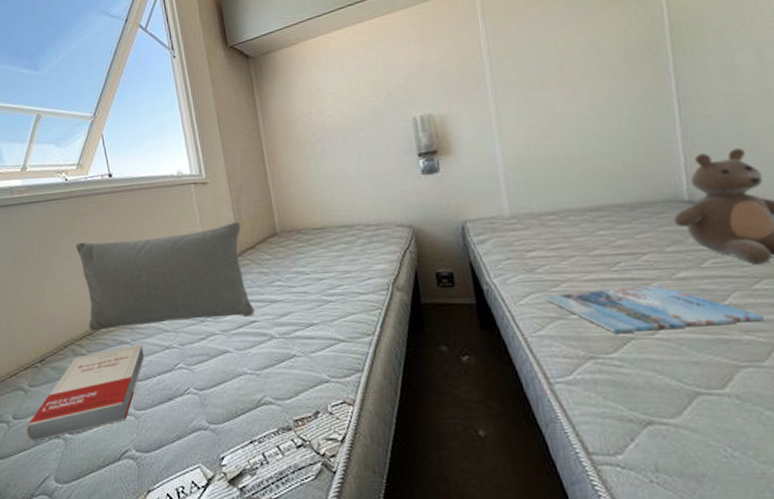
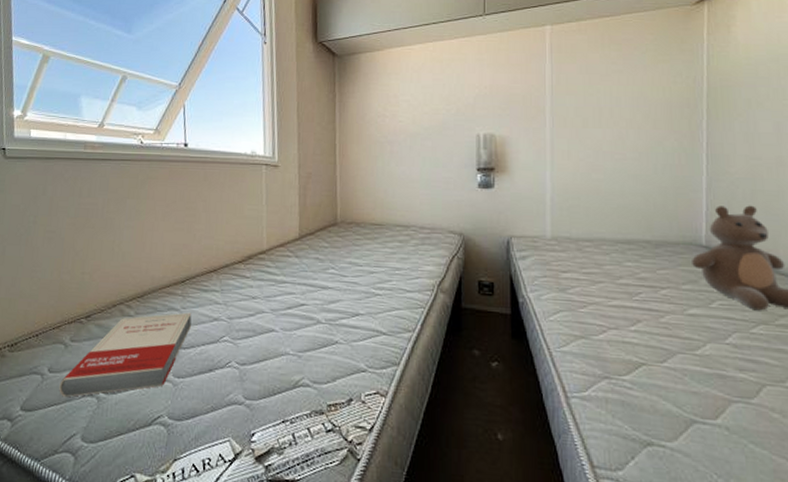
pillow: present [76,221,255,332] -> none [140,205,305,299]
magazine: present [544,285,764,333] -> none [572,315,757,362]

